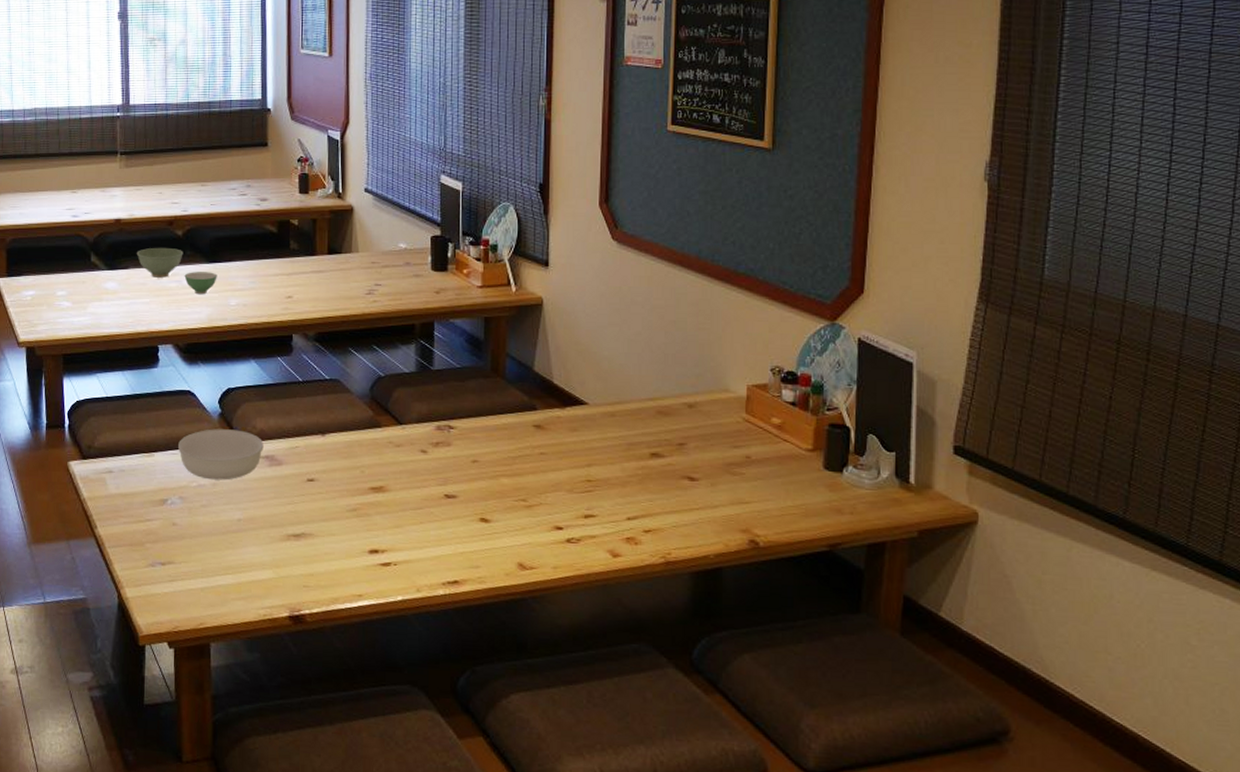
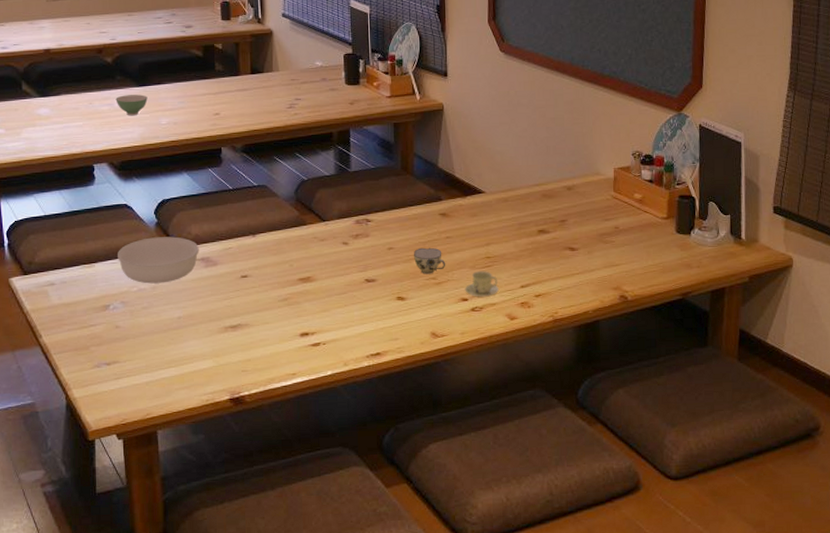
bowl: present [136,247,183,278] -> none [67,74,114,102]
teacup: none [500,463,539,495] -> present [413,247,446,275]
cup and saucer: none [559,496,600,527] -> present [464,271,499,297]

